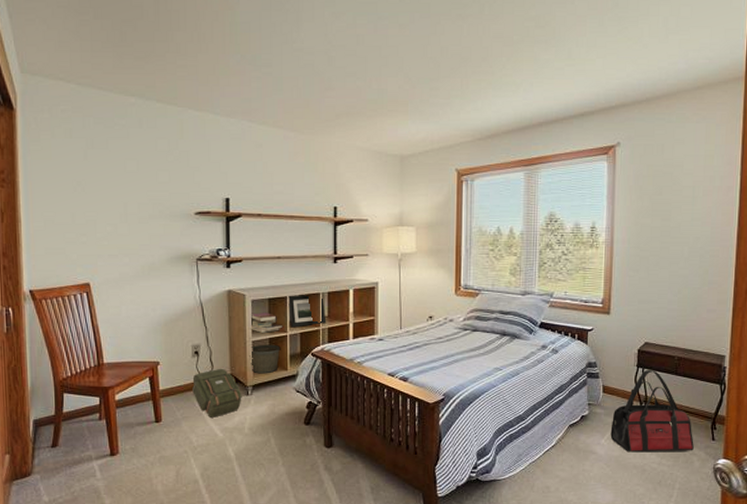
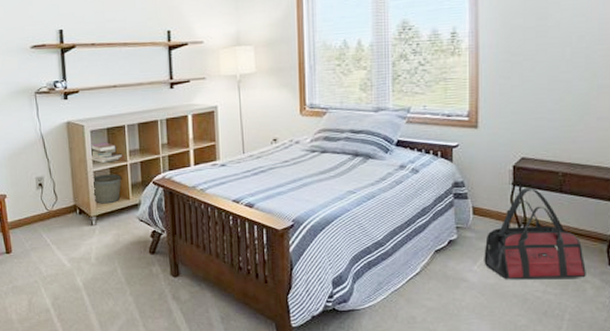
backpack: present [192,368,242,417] -> none [38,199,87,248]
picture frame: present [288,295,327,328] -> none [126,123,166,157]

